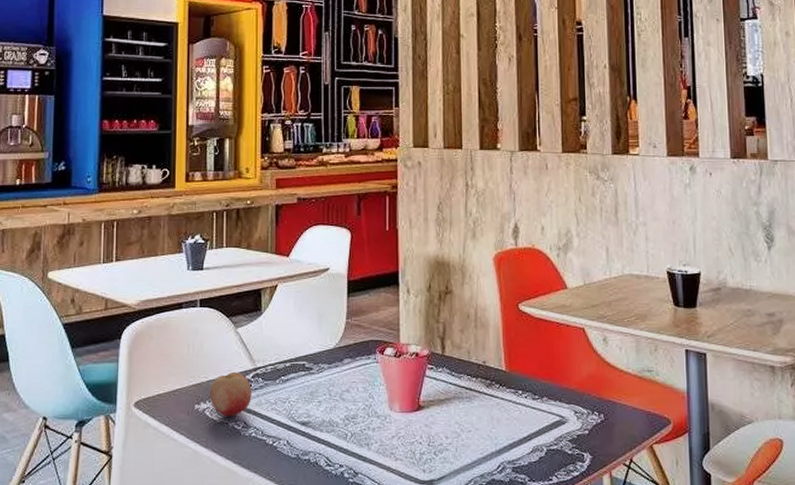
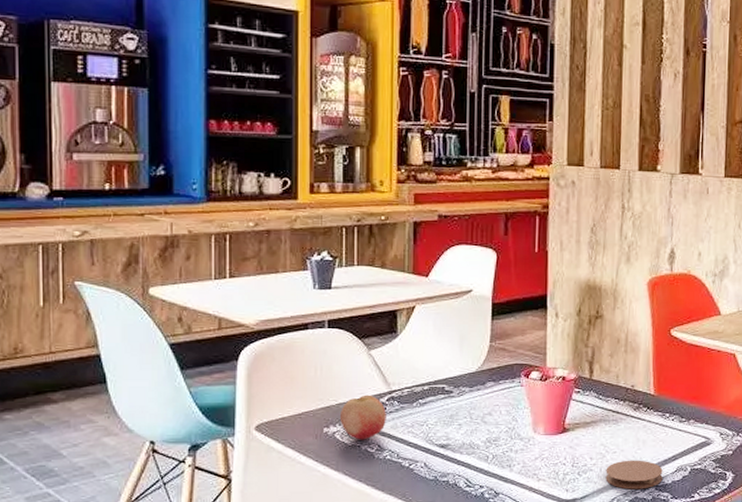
coaster: none [461,439,519,471] -> present [605,460,663,490]

